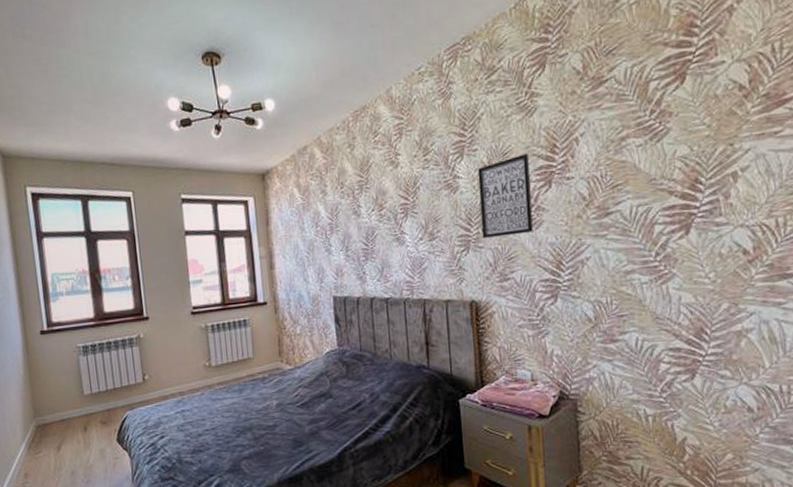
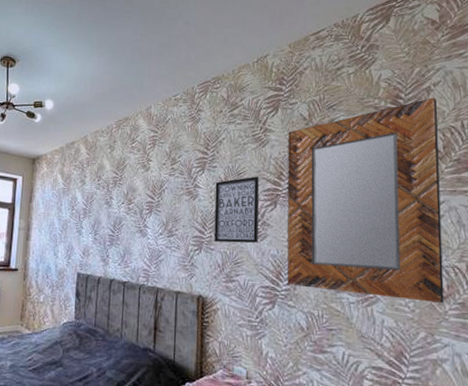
home mirror: none [559,18,750,275] -> present [288,97,444,304]

